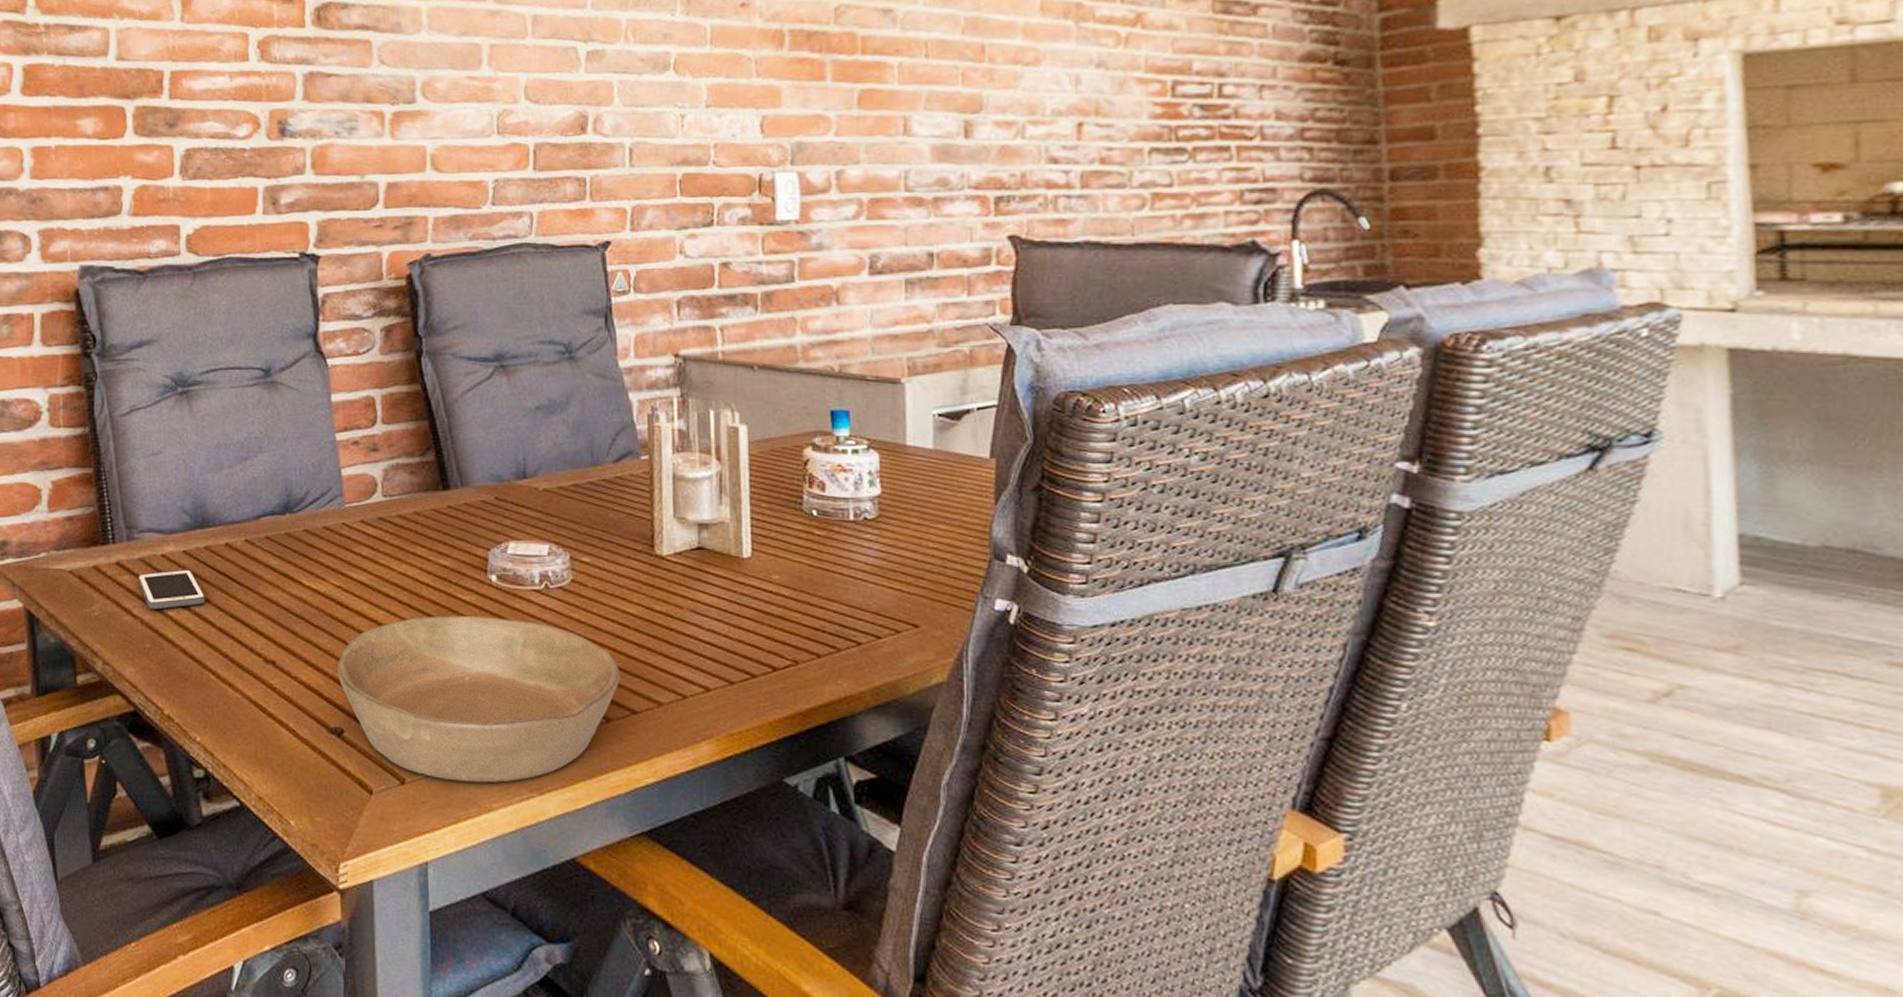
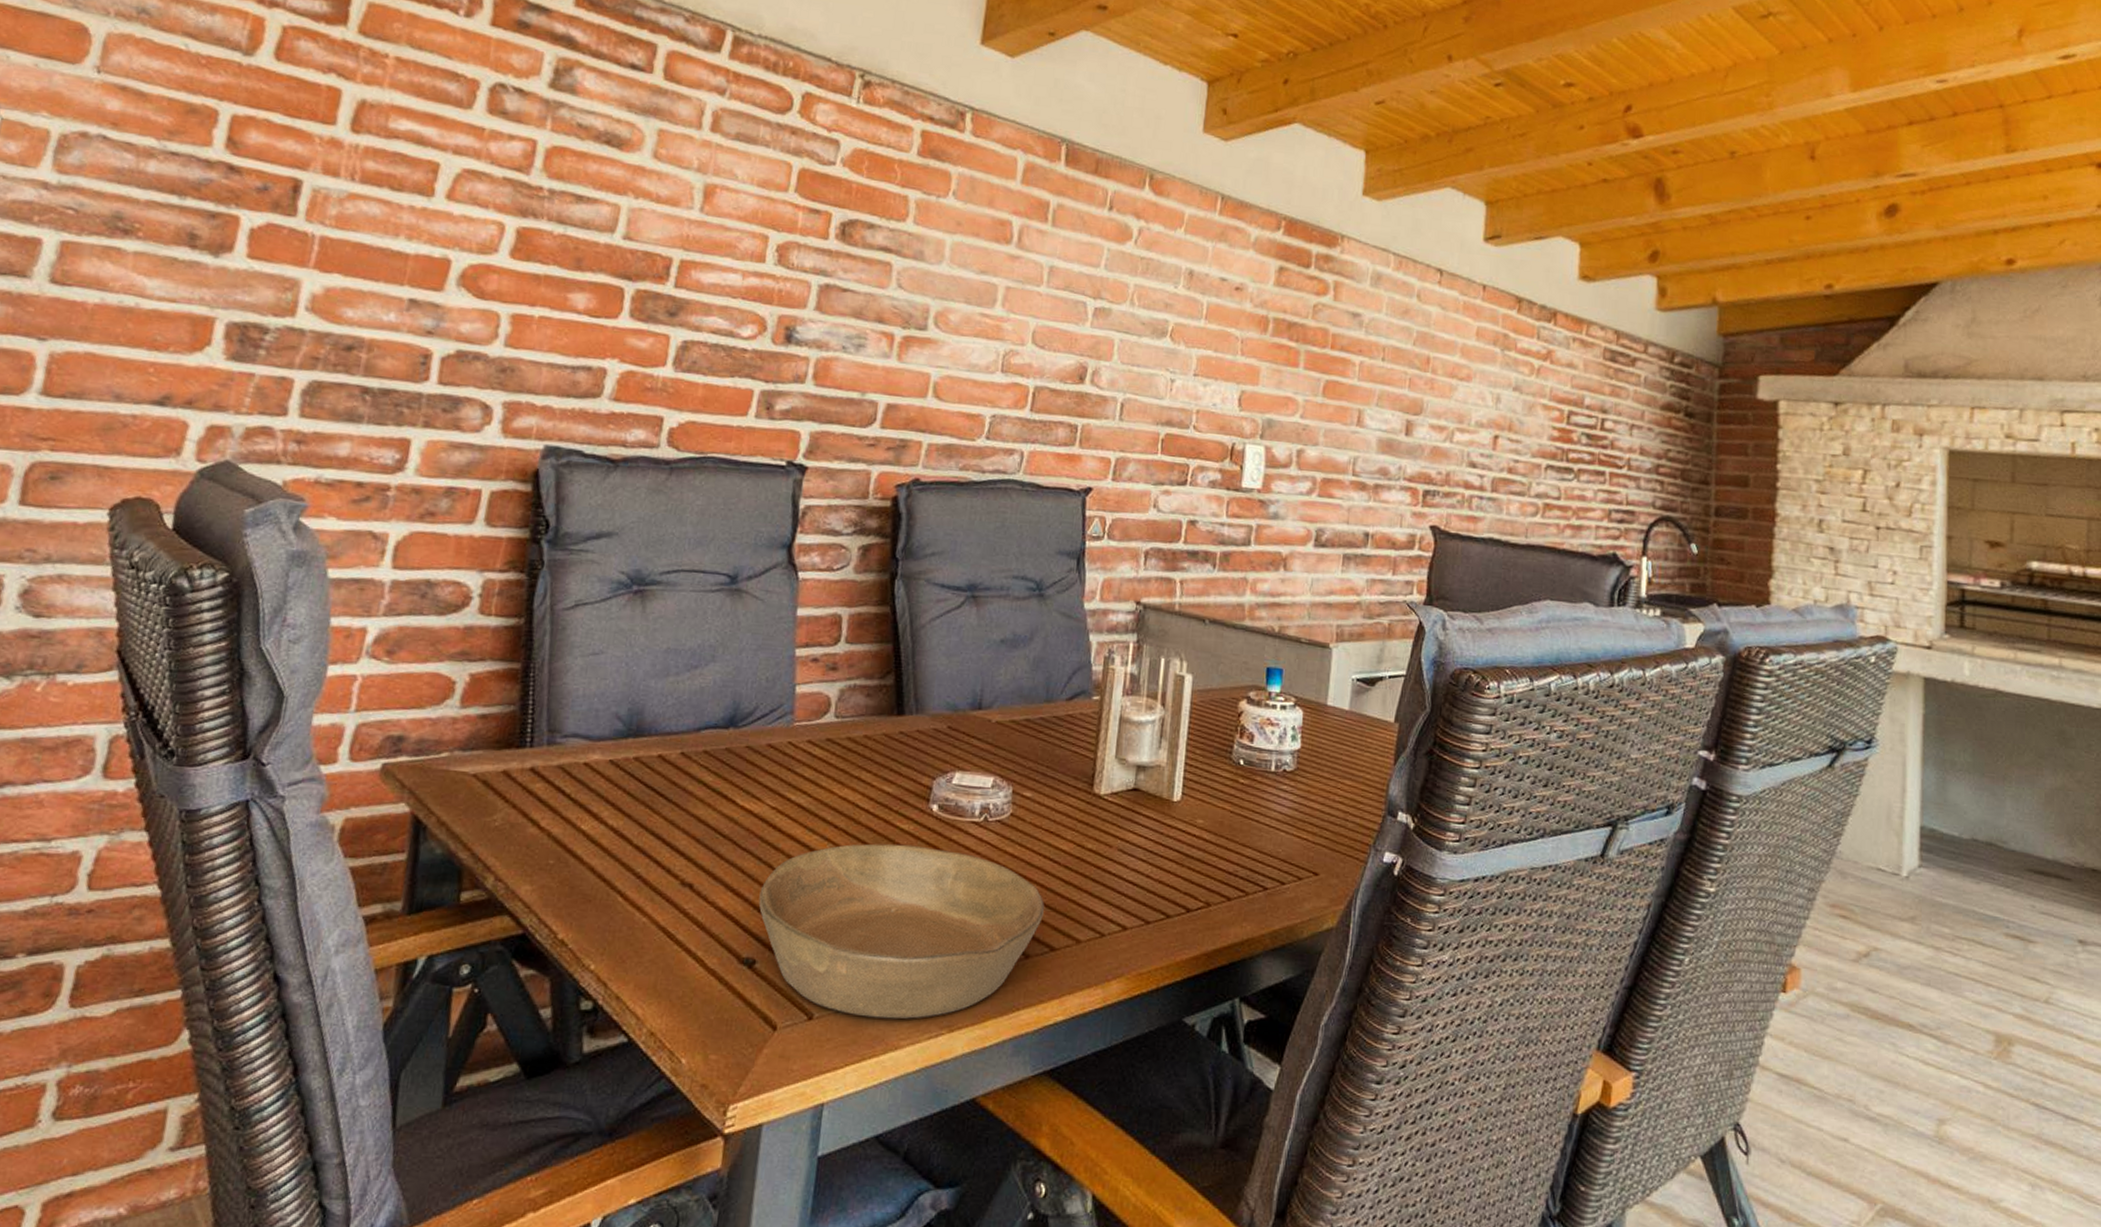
cell phone: present [137,569,206,610] -> none [551,779,627,823]

